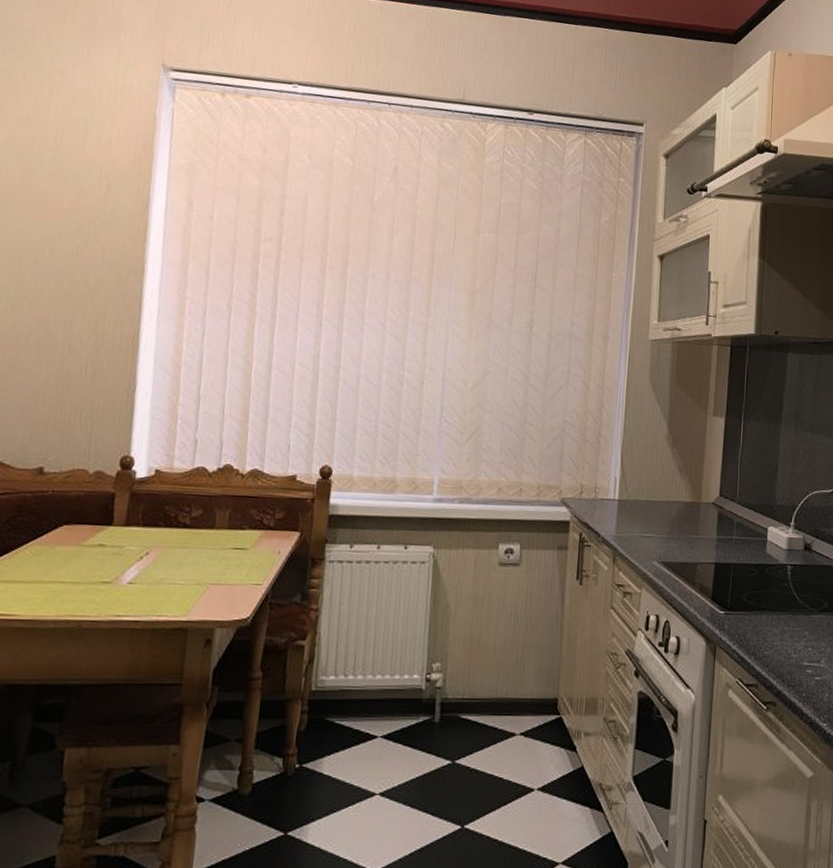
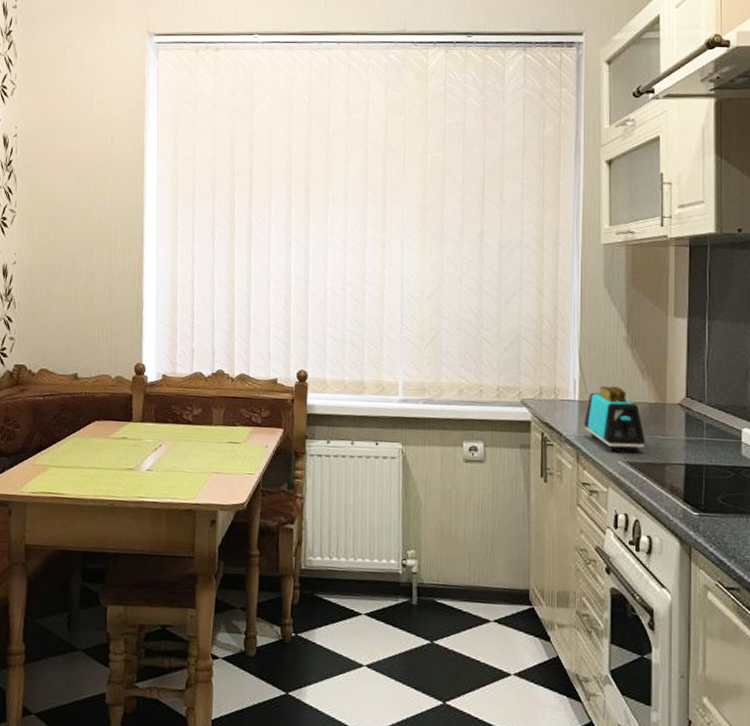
toaster: none [621,484,680,553] -> present [583,386,645,452]

